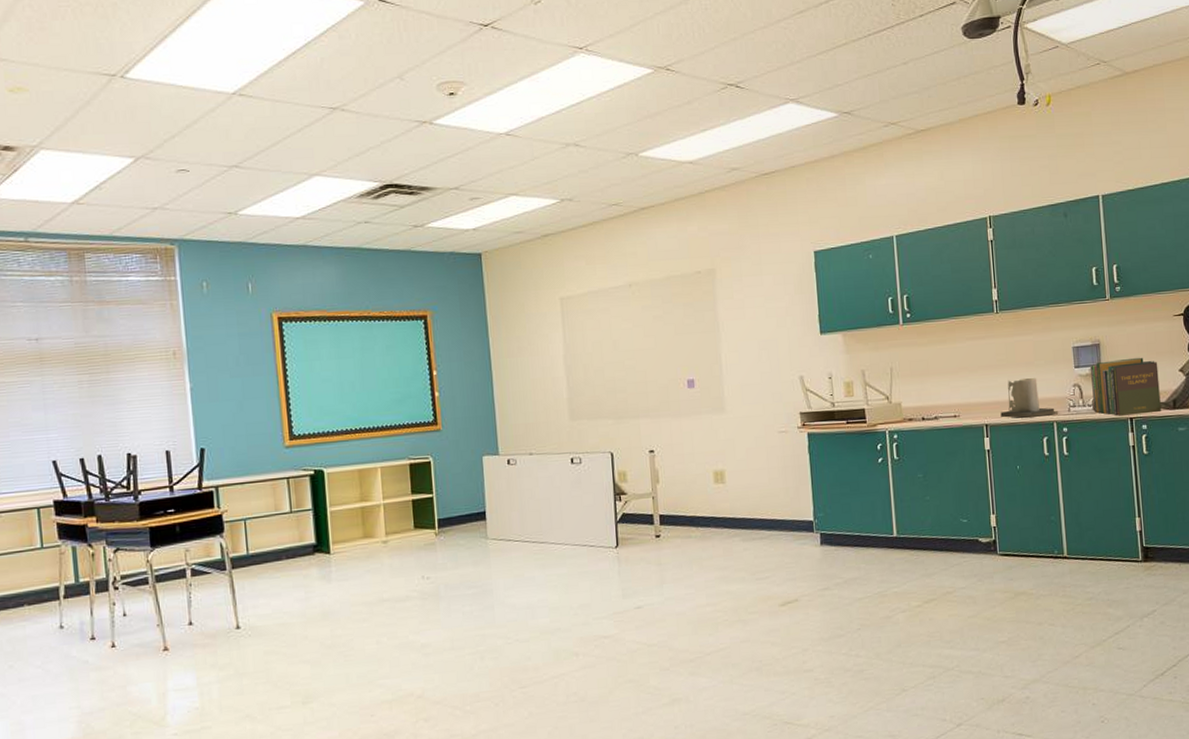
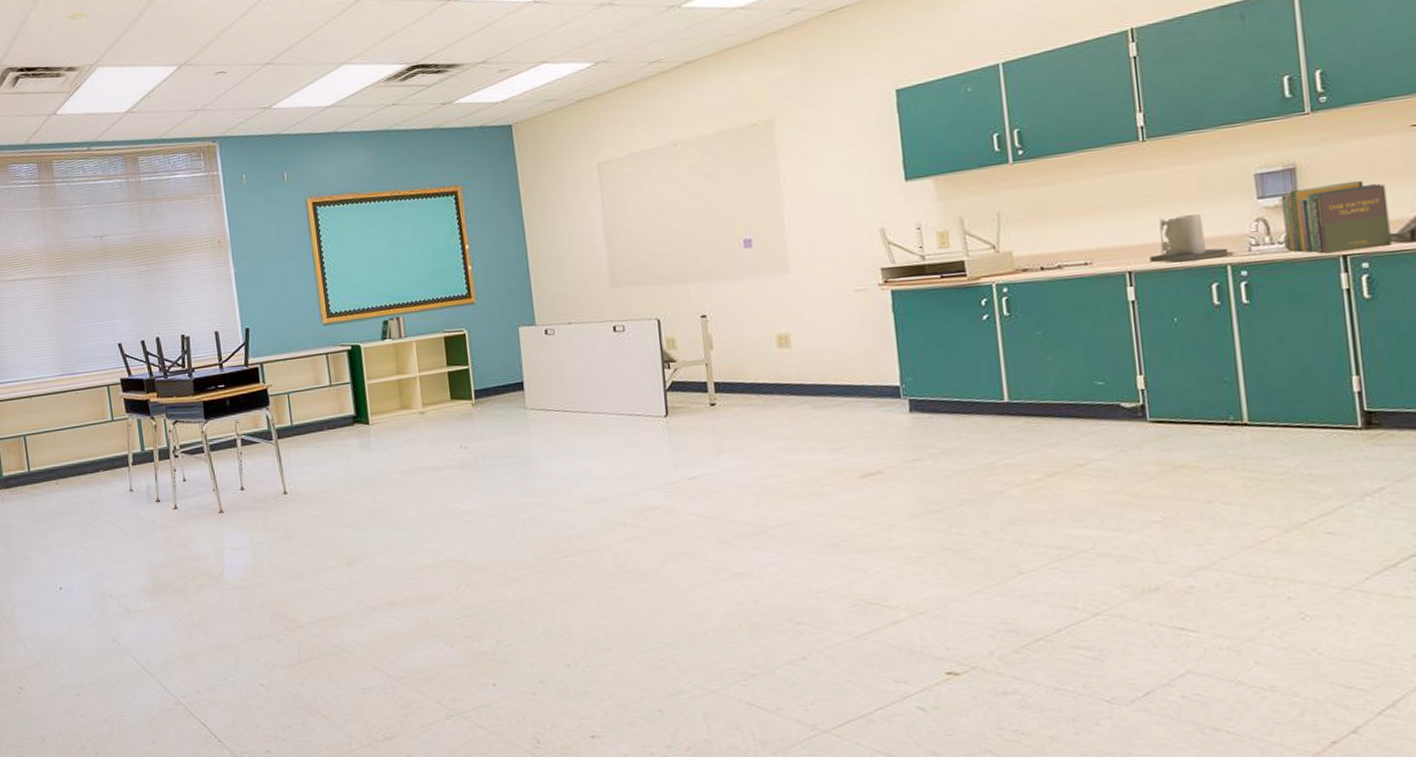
books: none [345,441,371,467] -> present [380,316,406,341]

